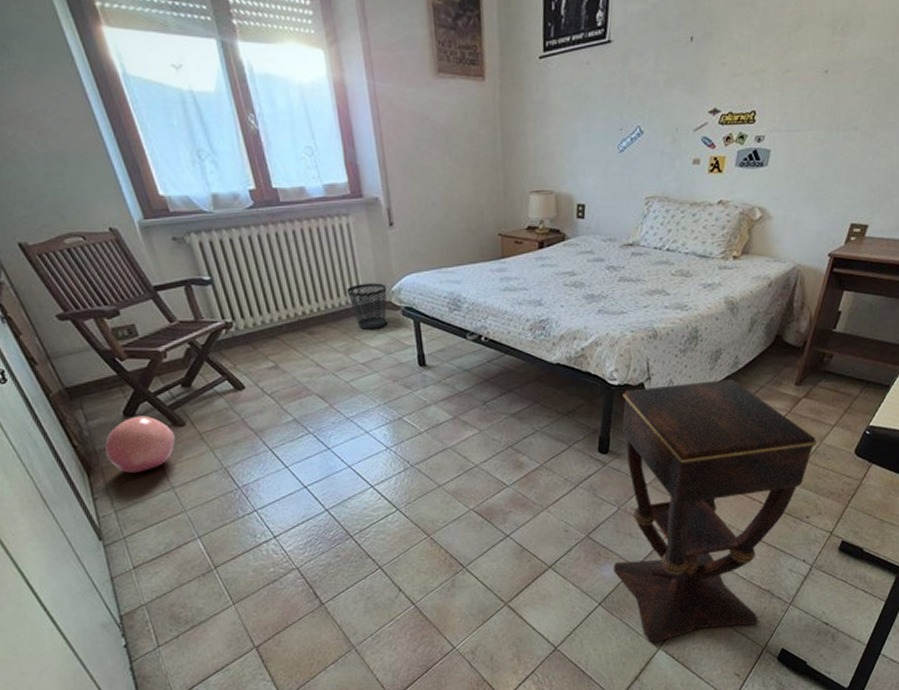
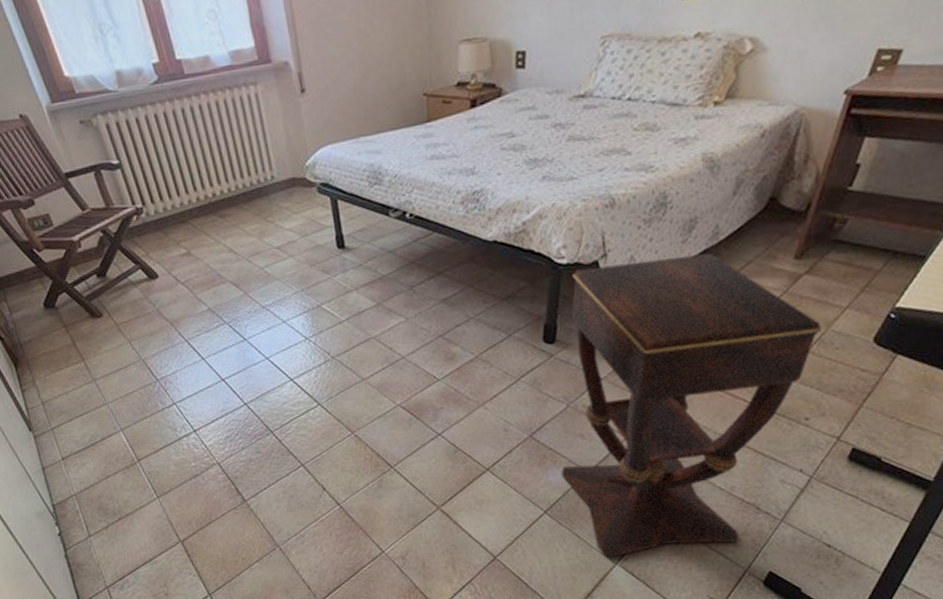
ball: present [104,415,175,473] -> none [29,307,94,365]
wastebasket: present [346,283,387,330] -> none [257,157,301,210]

